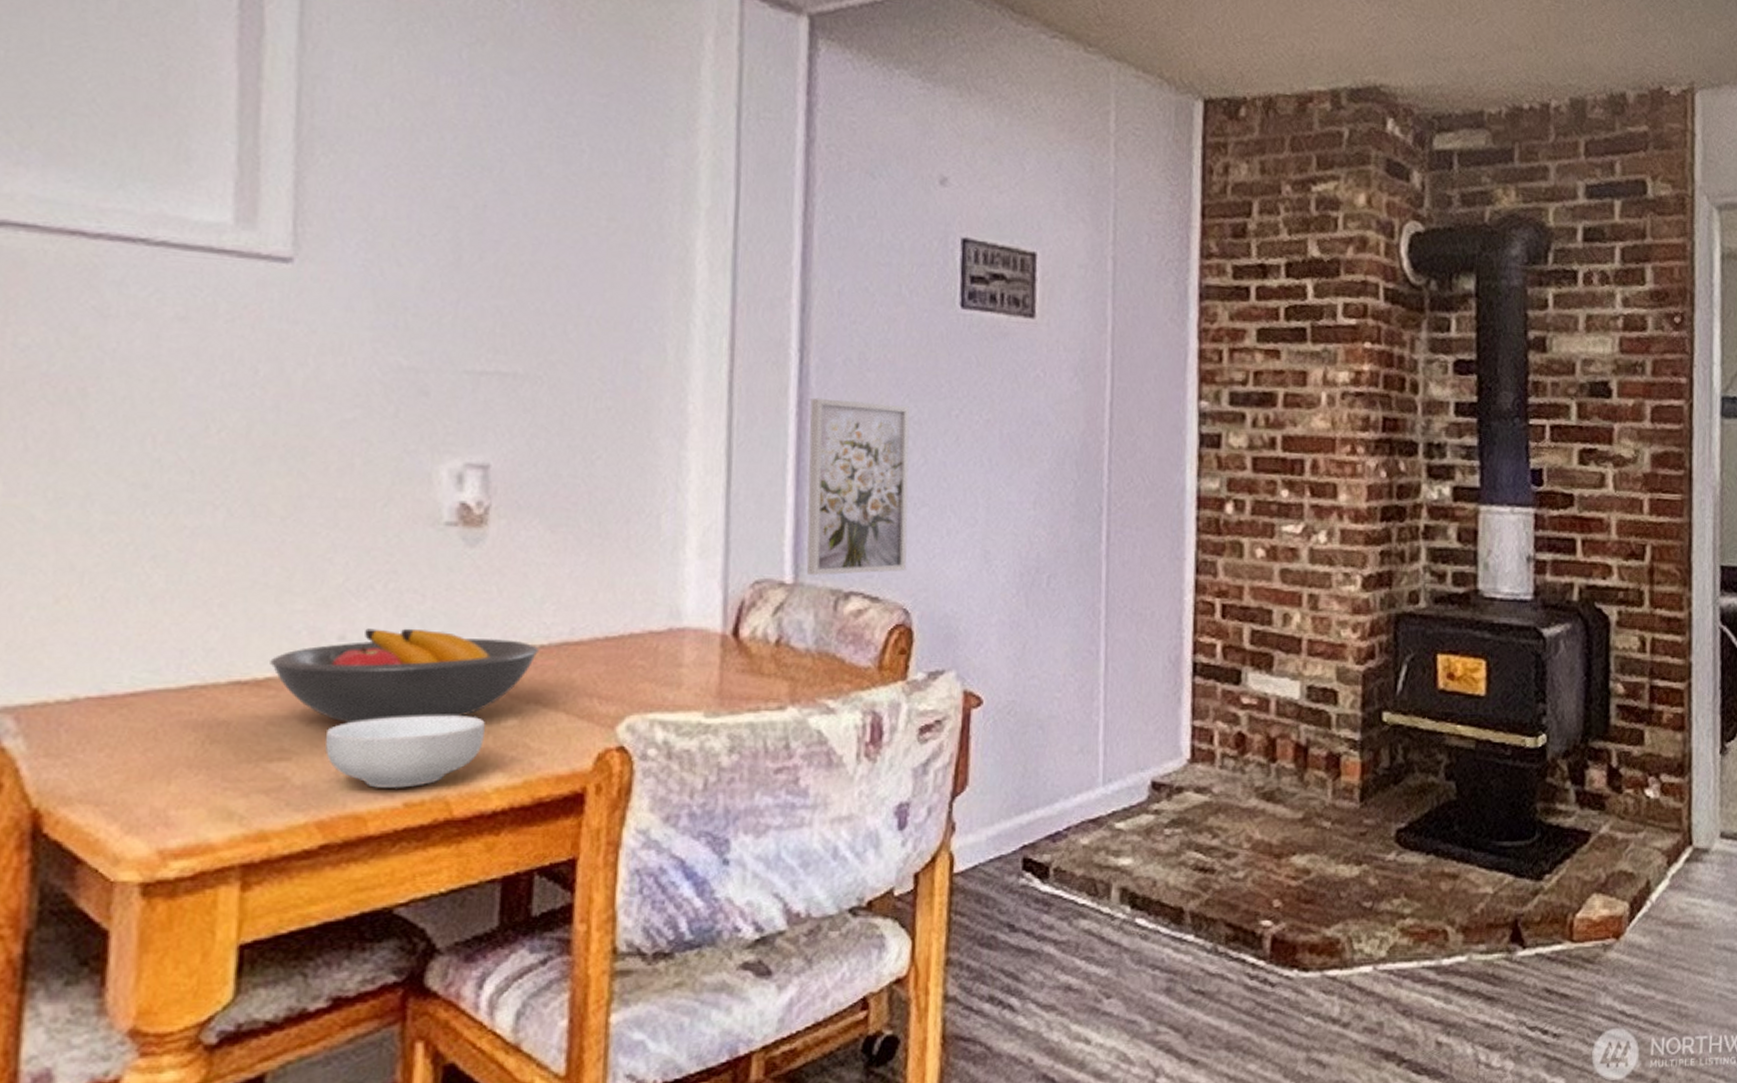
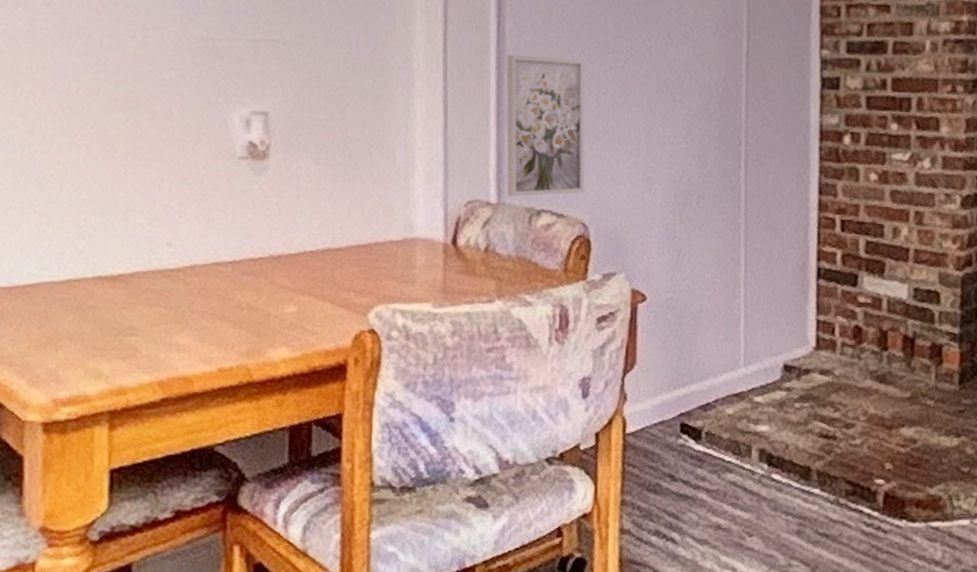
fruit bowl: present [270,628,539,723] -> none [121,237,309,308]
cereal bowl: present [325,715,485,788] -> none [161,303,273,358]

